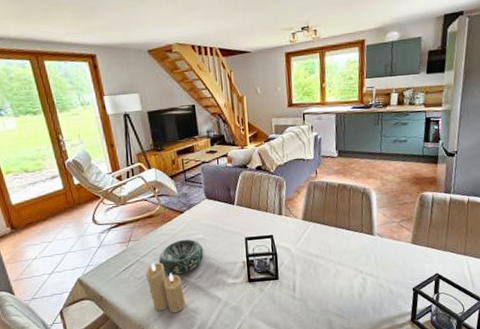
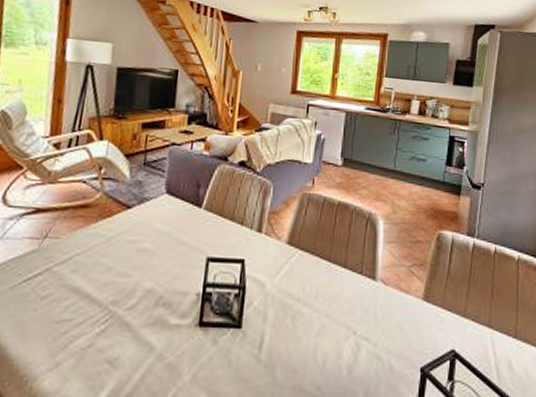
candle: present [145,262,185,313] -> none [52,276,105,363]
decorative bowl: present [158,239,204,275] -> none [78,246,147,300]

